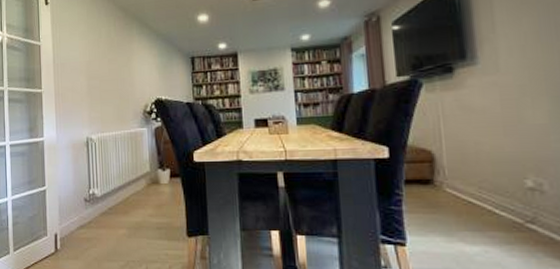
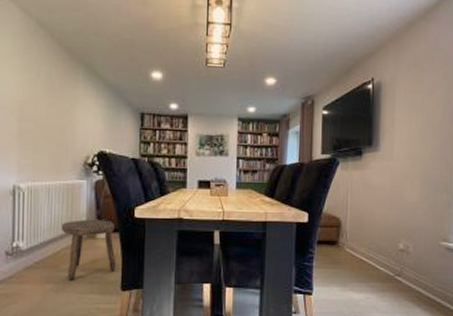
stool: none [128,165,181,226] -> present [61,220,116,281]

